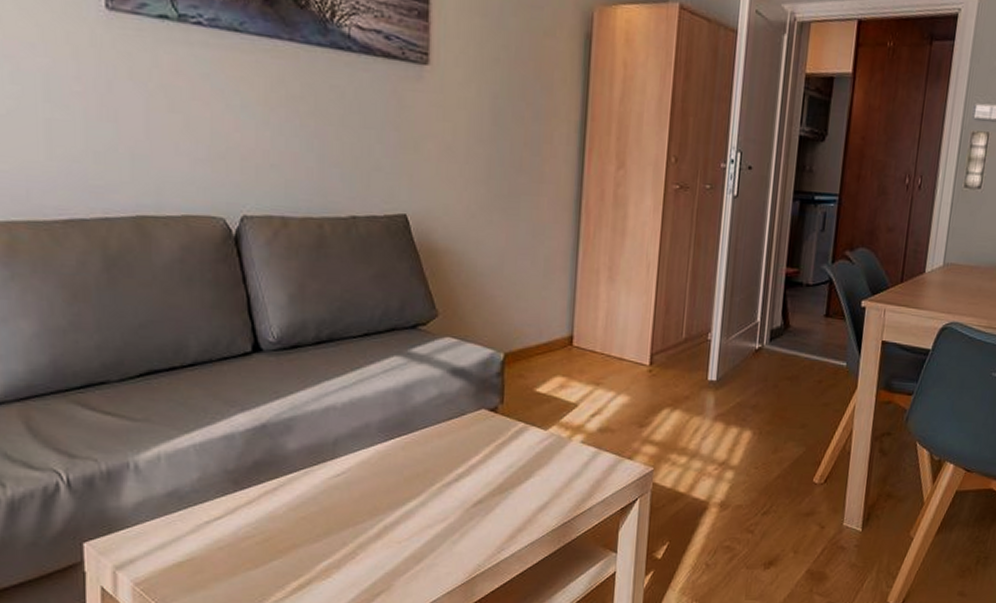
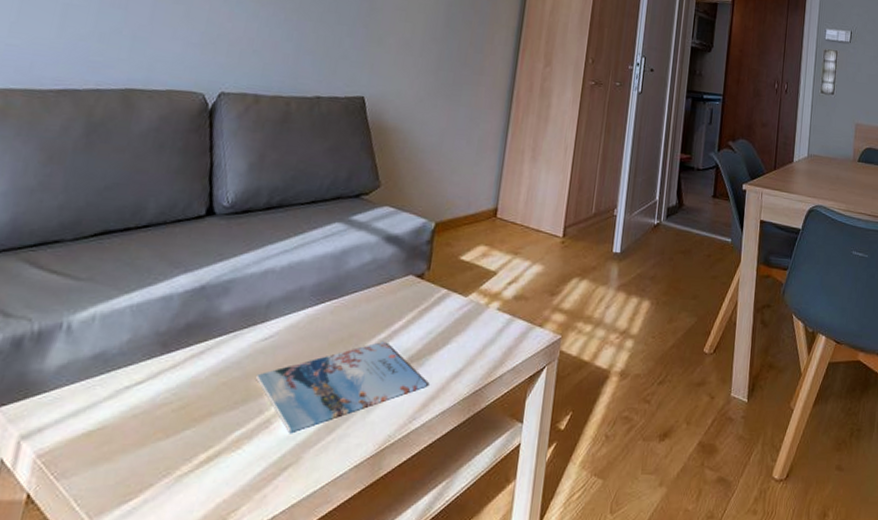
magazine: none [335,475,512,564] -> present [256,341,427,434]

